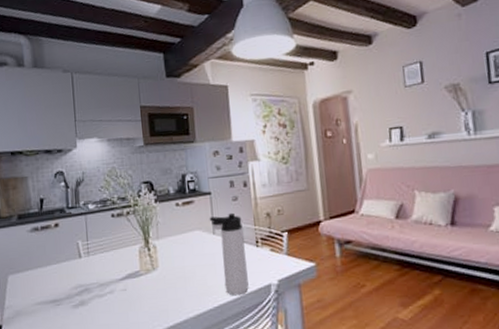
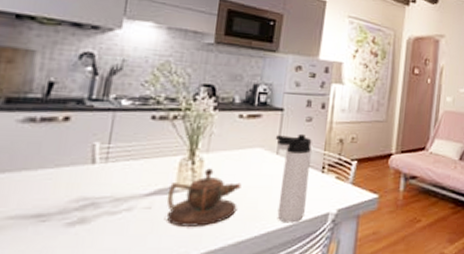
teapot: none [135,253,191,304] -> present [166,168,242,227]

